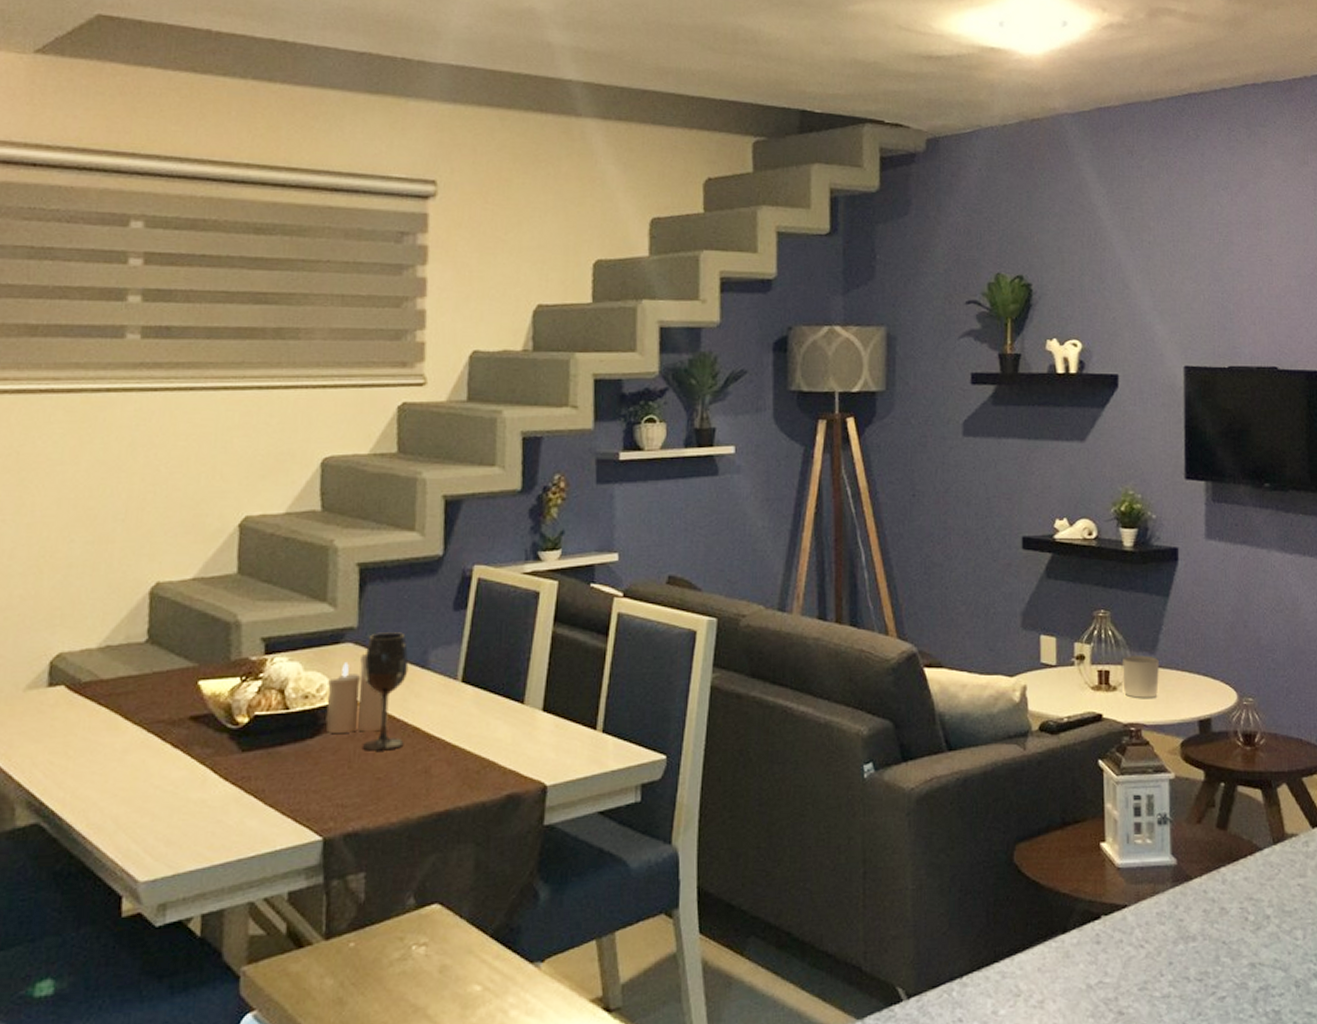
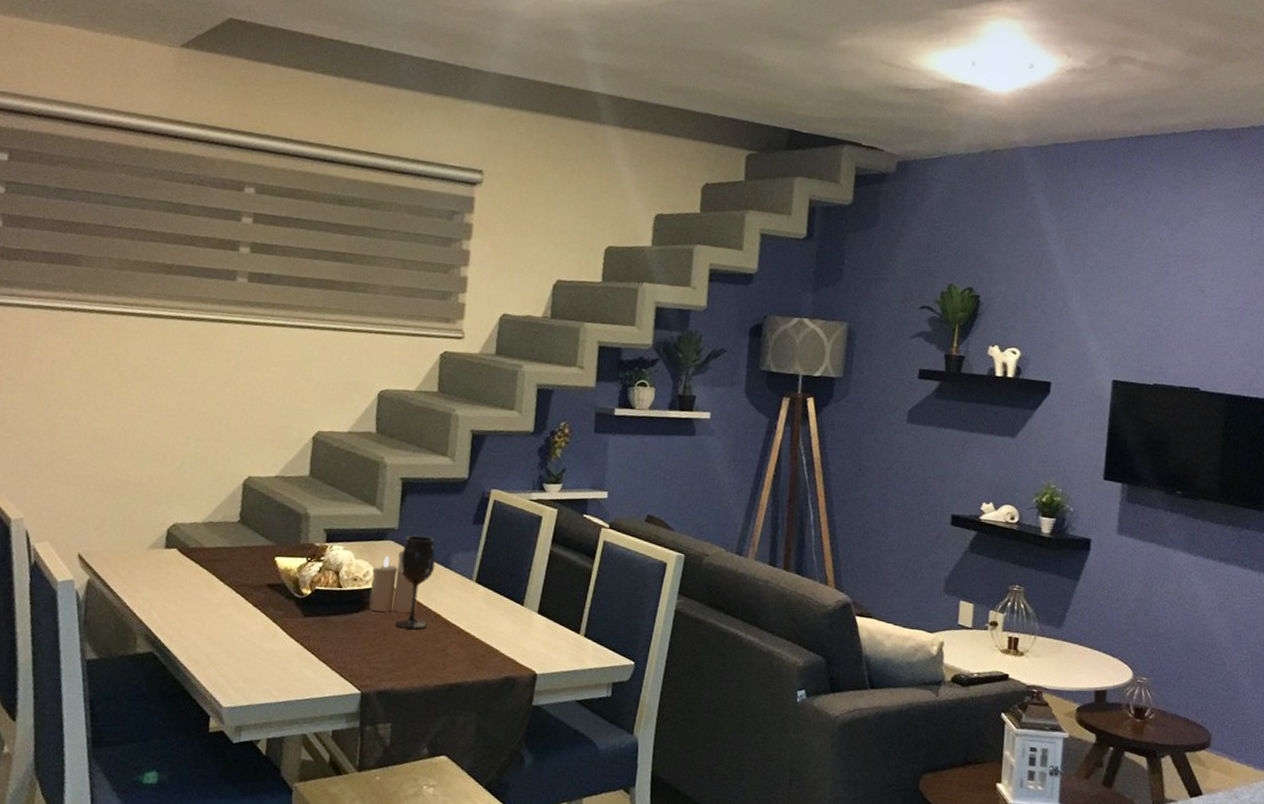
mug: present [1123,655,1159,699] -> none [1029,627,1064,667]

